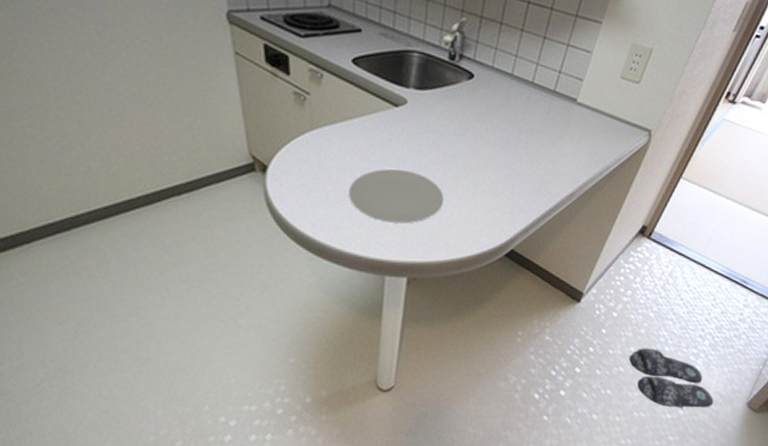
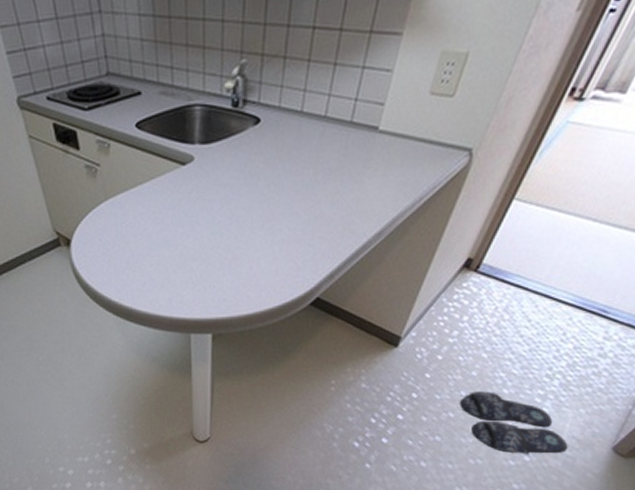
plate: present [348,168,444,224] -> none [146,227,241,282]

